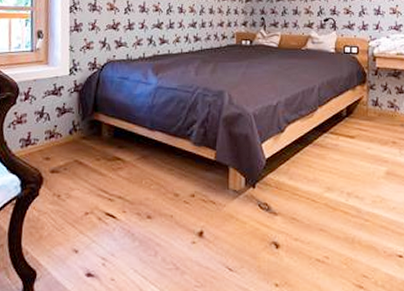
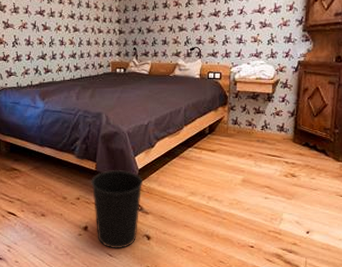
wastebasket: none [208,159,270,261] -> present [90,169,142,249]

